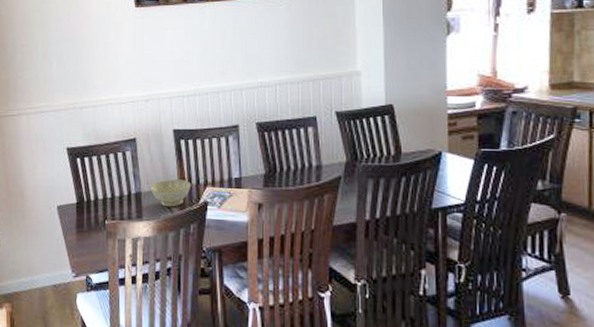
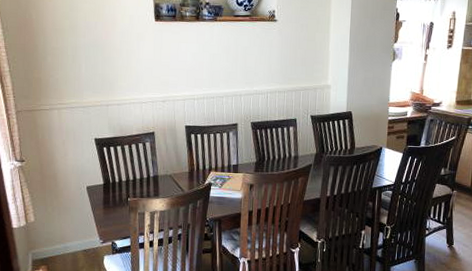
bowl: present [150,179,192,207] -> none [165,165,199,187]

